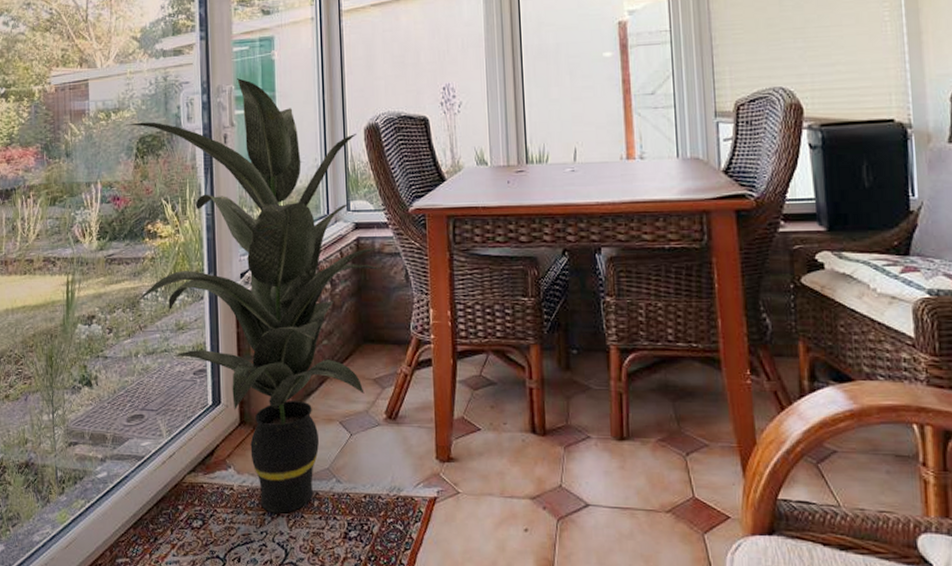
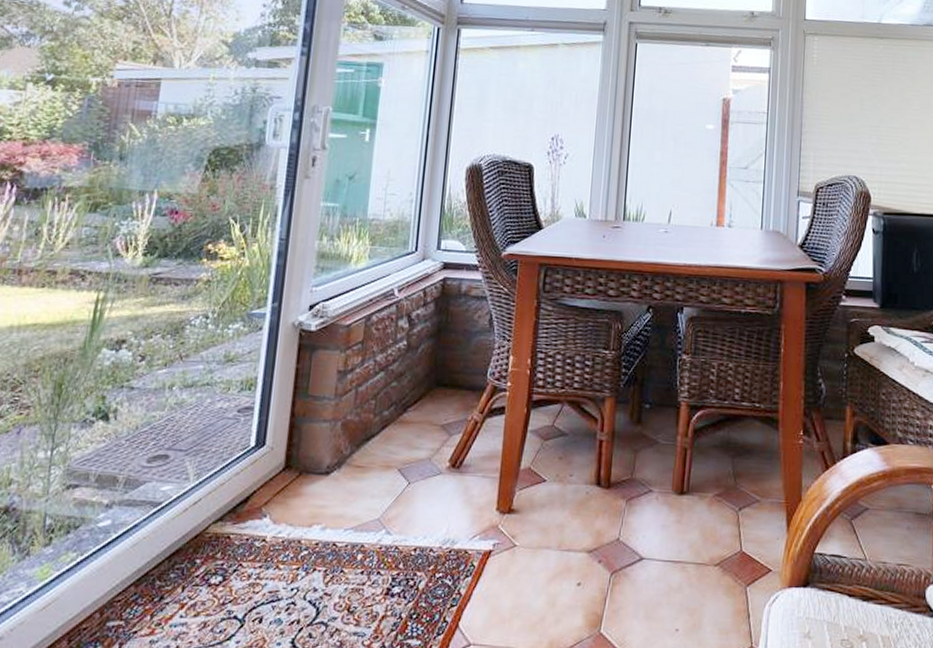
indoor plant: present [126,78,382,513] -> none [185,101,469,568]

